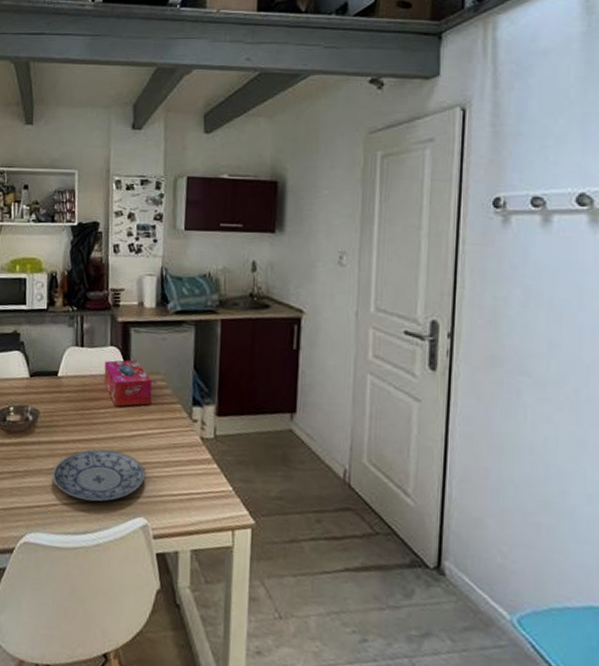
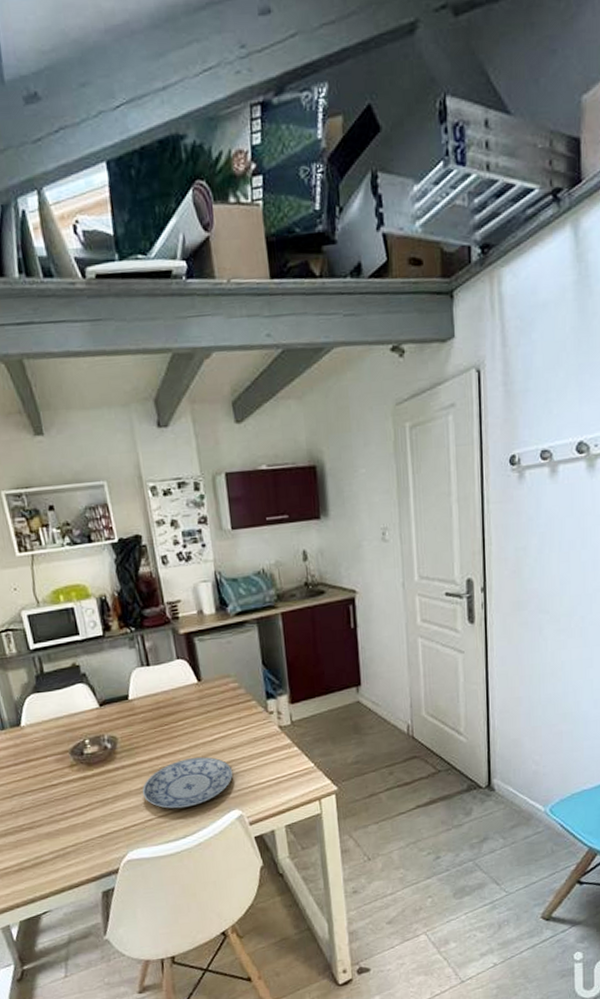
tissue box: present [103,359,153,407] -> none [174,667,227,716]

